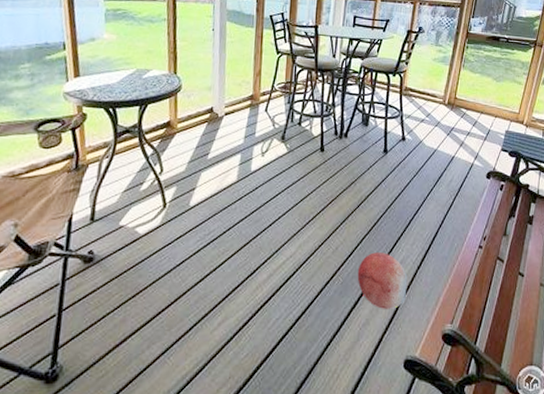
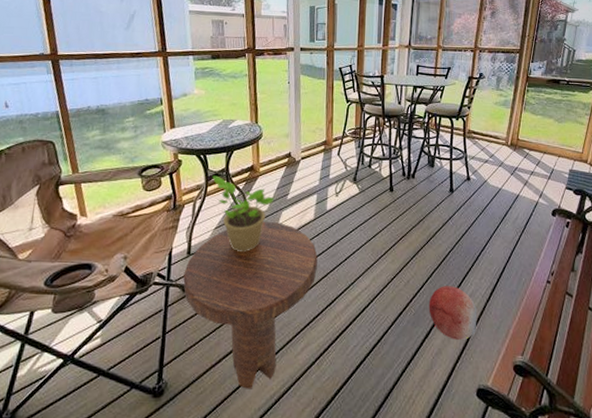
side table: none [84,184,240,370] -> present [183,222,318,389]
potted plant: none [122,131,193,217] -> present [212,175,275,252]

